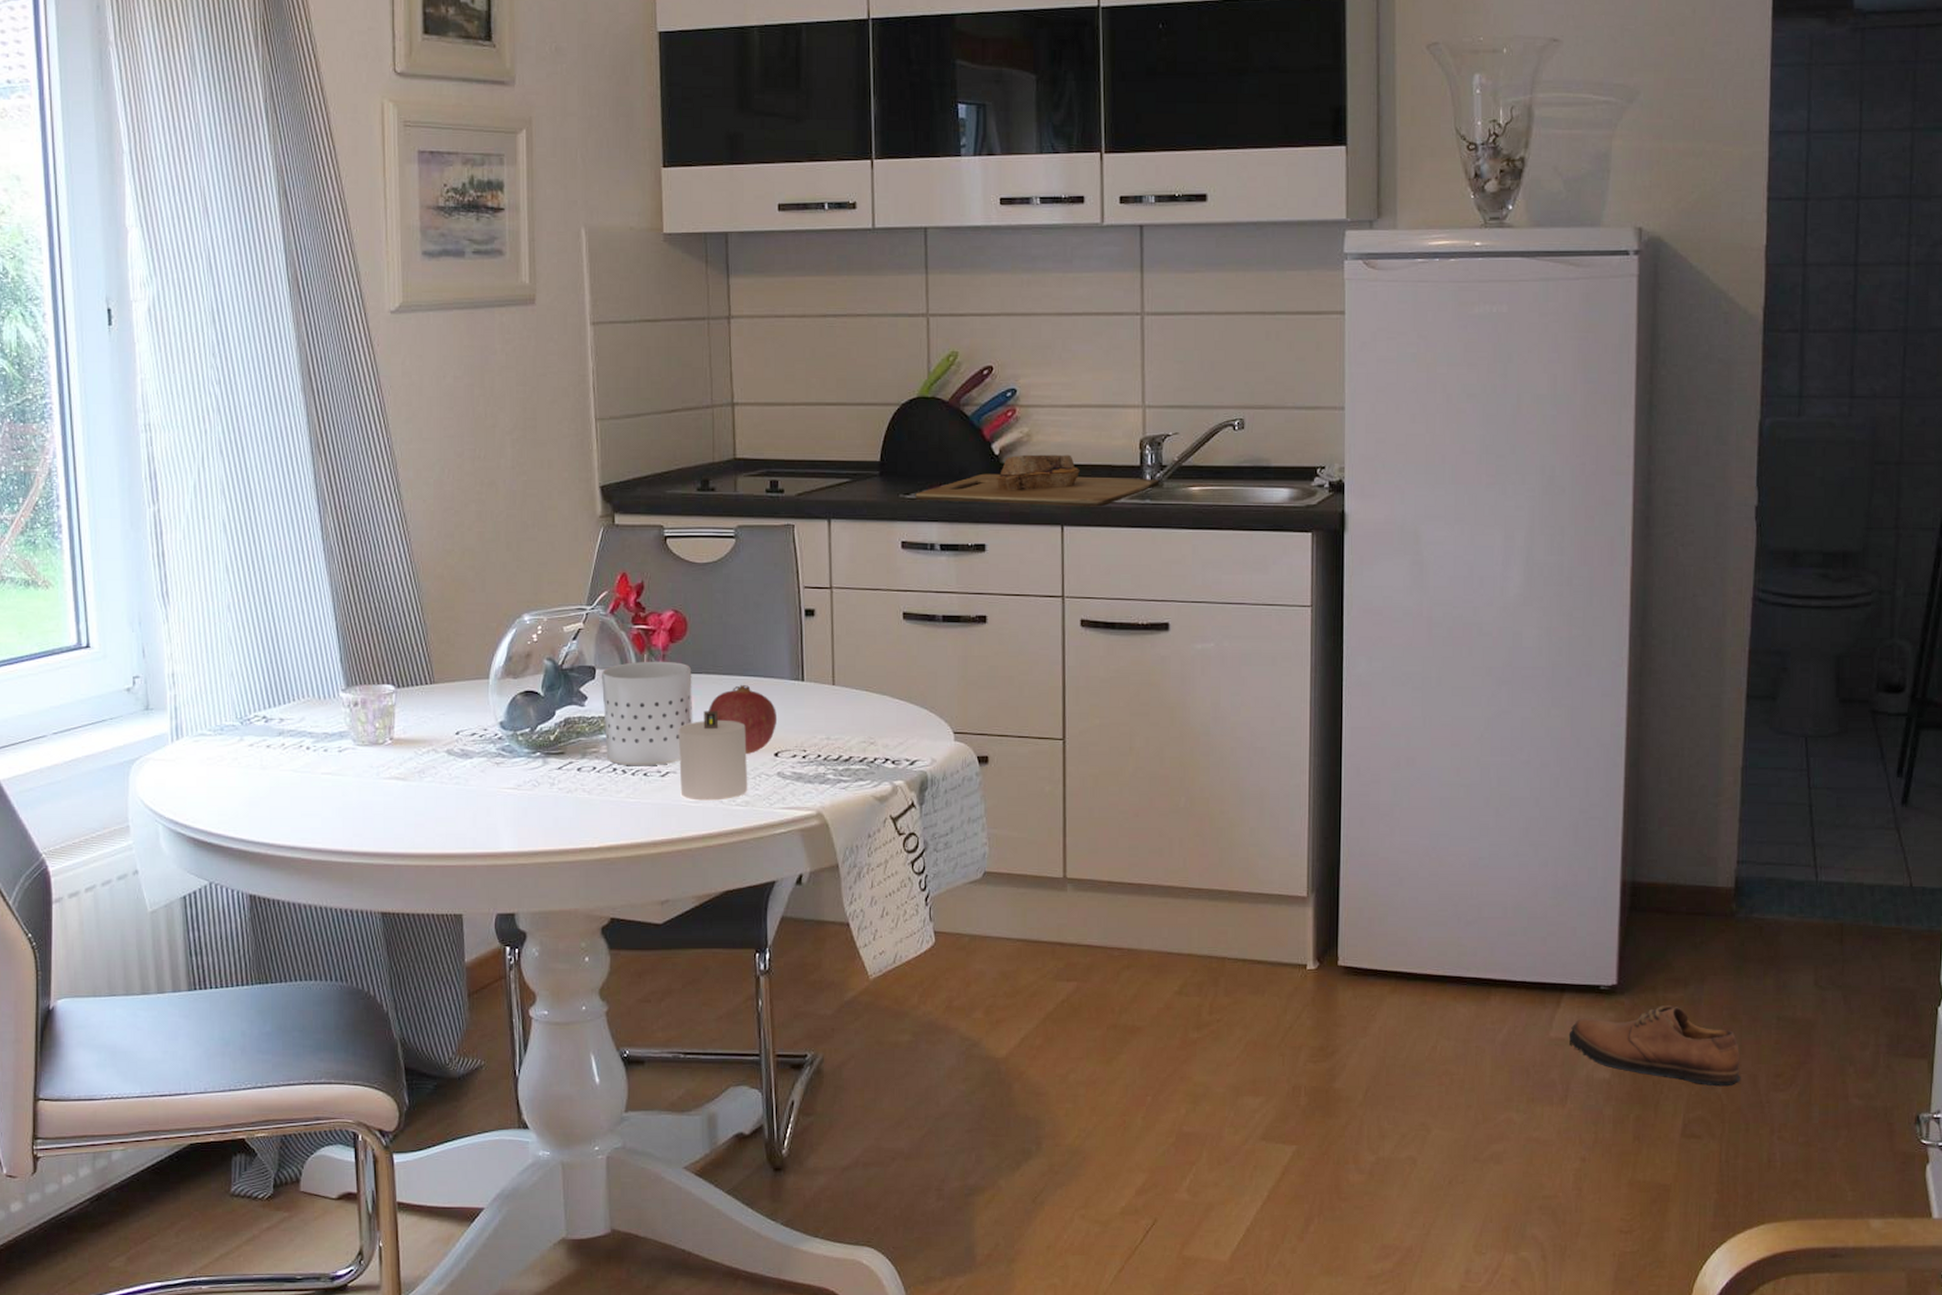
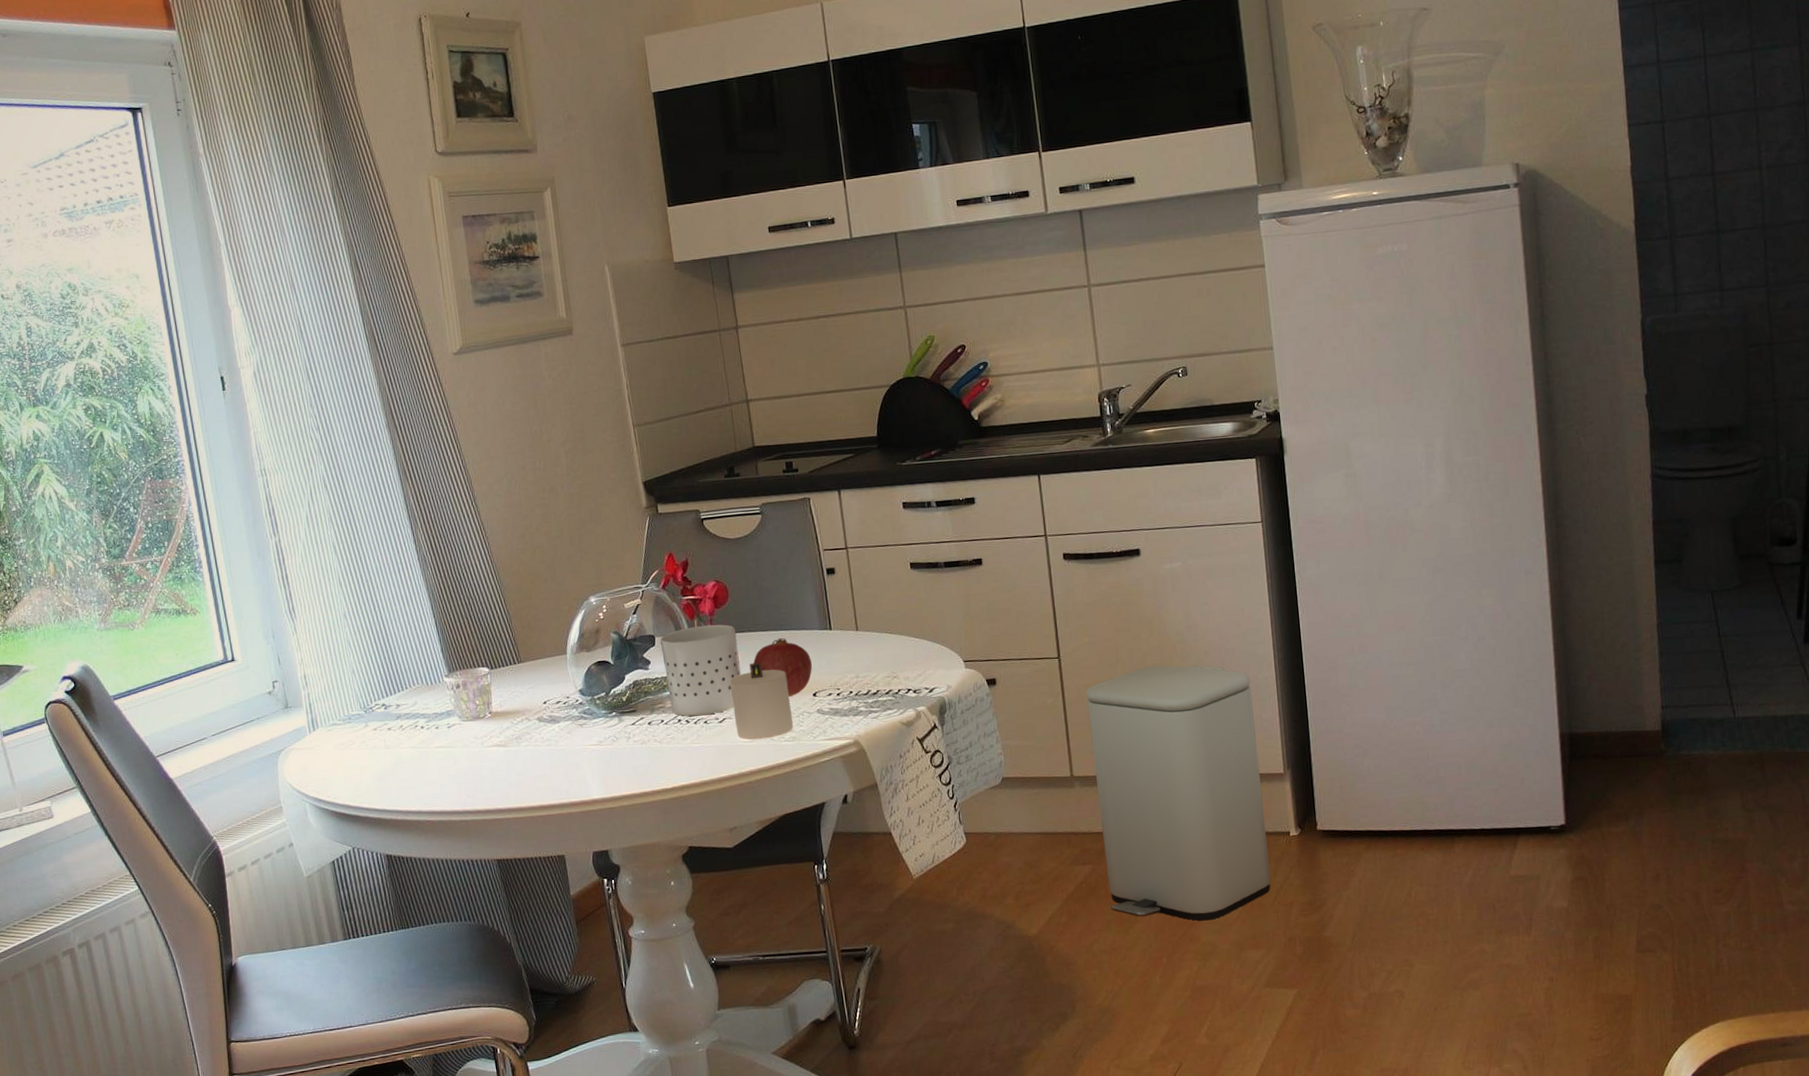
cutting board: present [915,454,1160,507] -> none [910,413,1119,466]
pedal bin: none [1090,759,1280,1058] -> present [1085,665,1271,921]
shoe: present [1568,1006,1741,1087] -> none [1527,838,1685,906]

